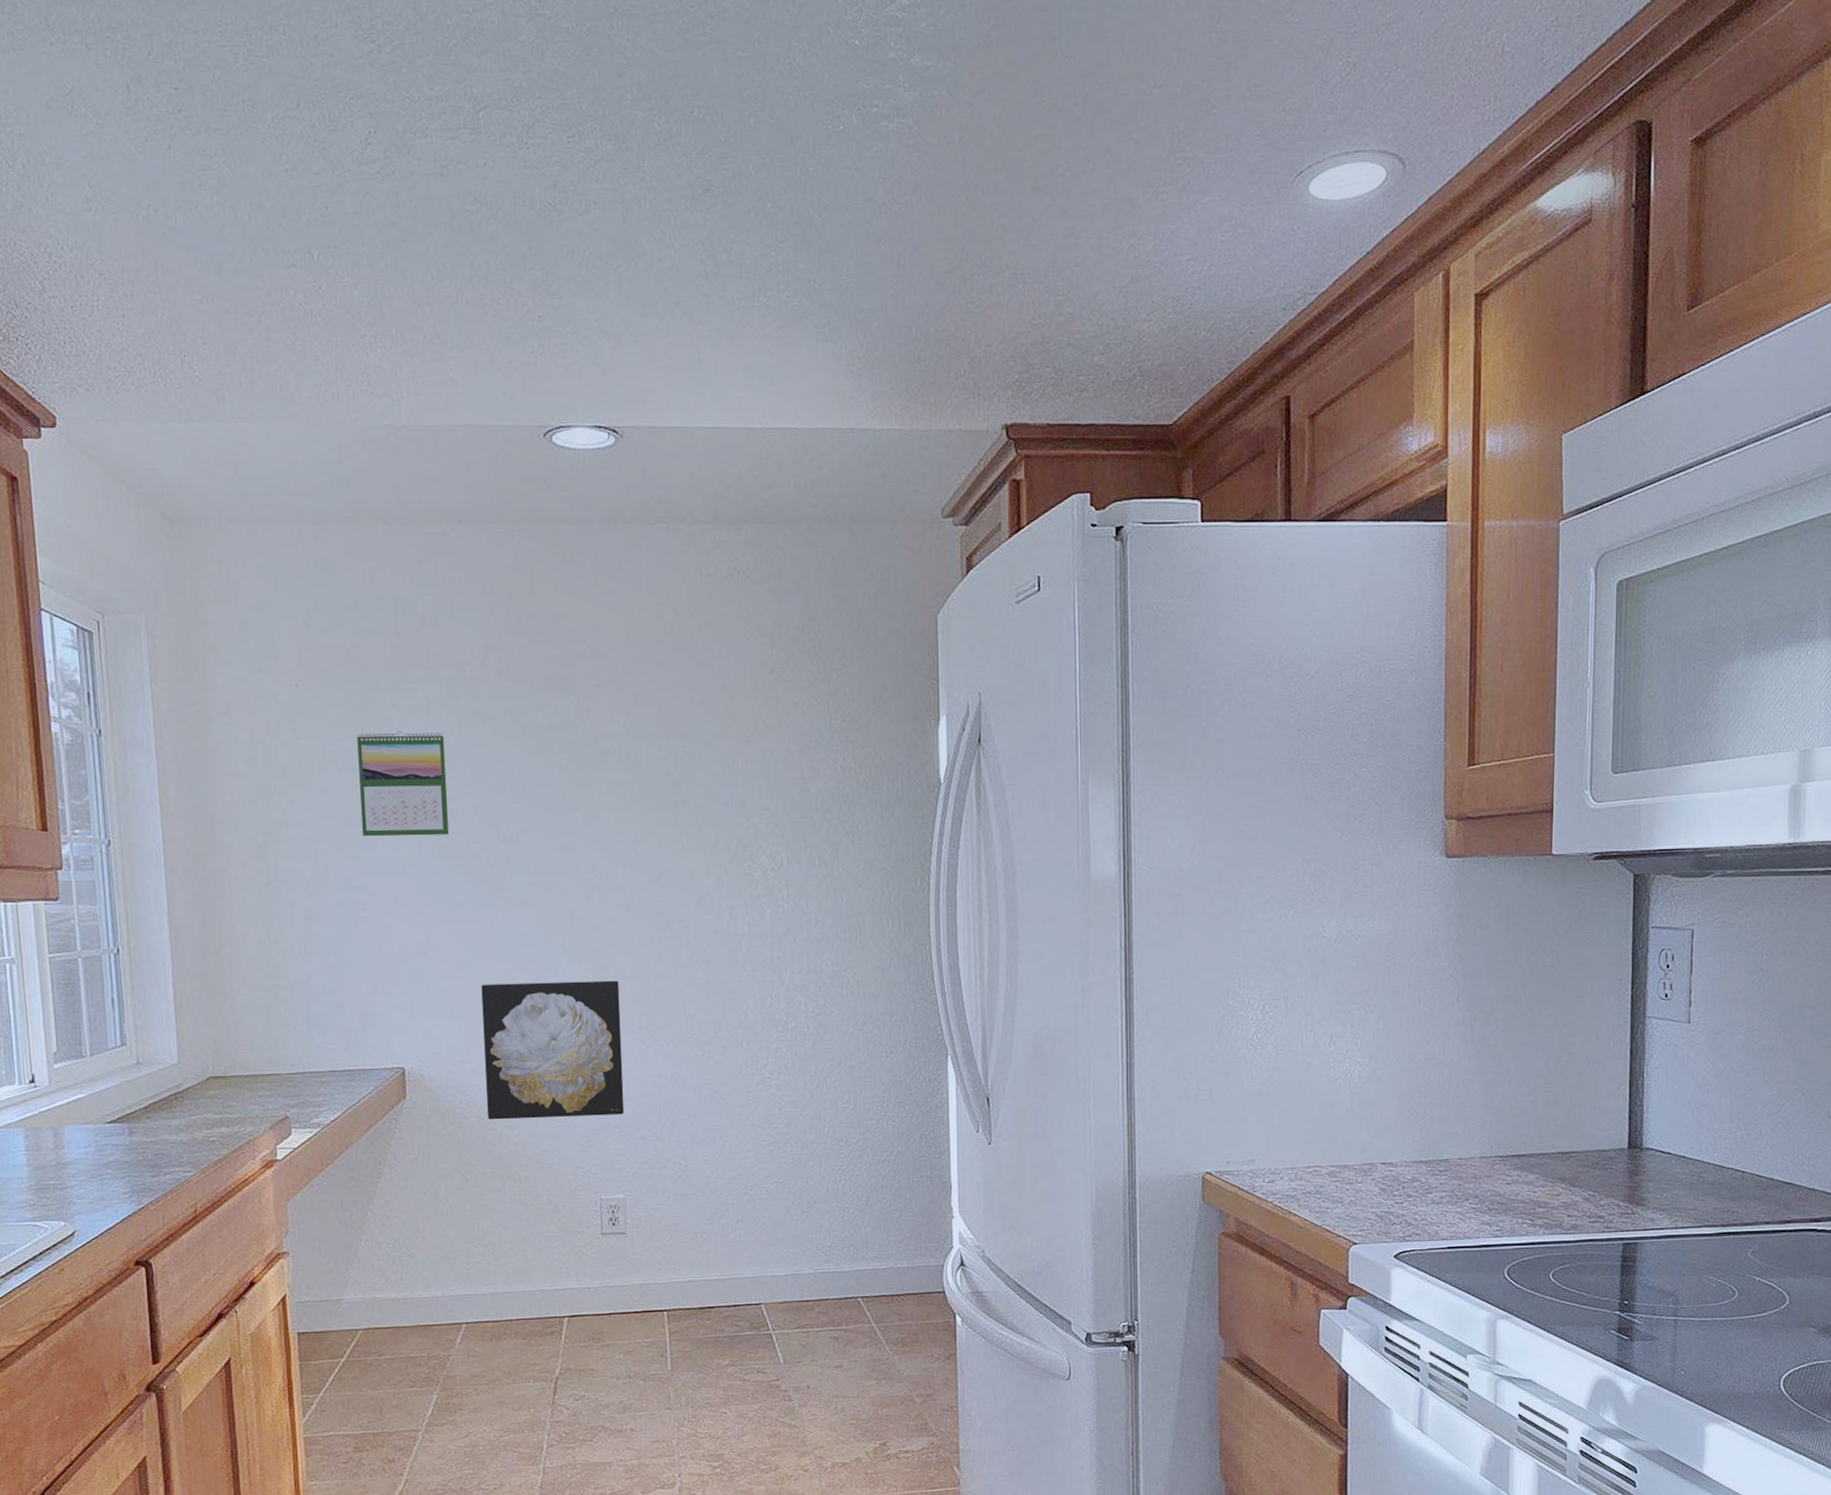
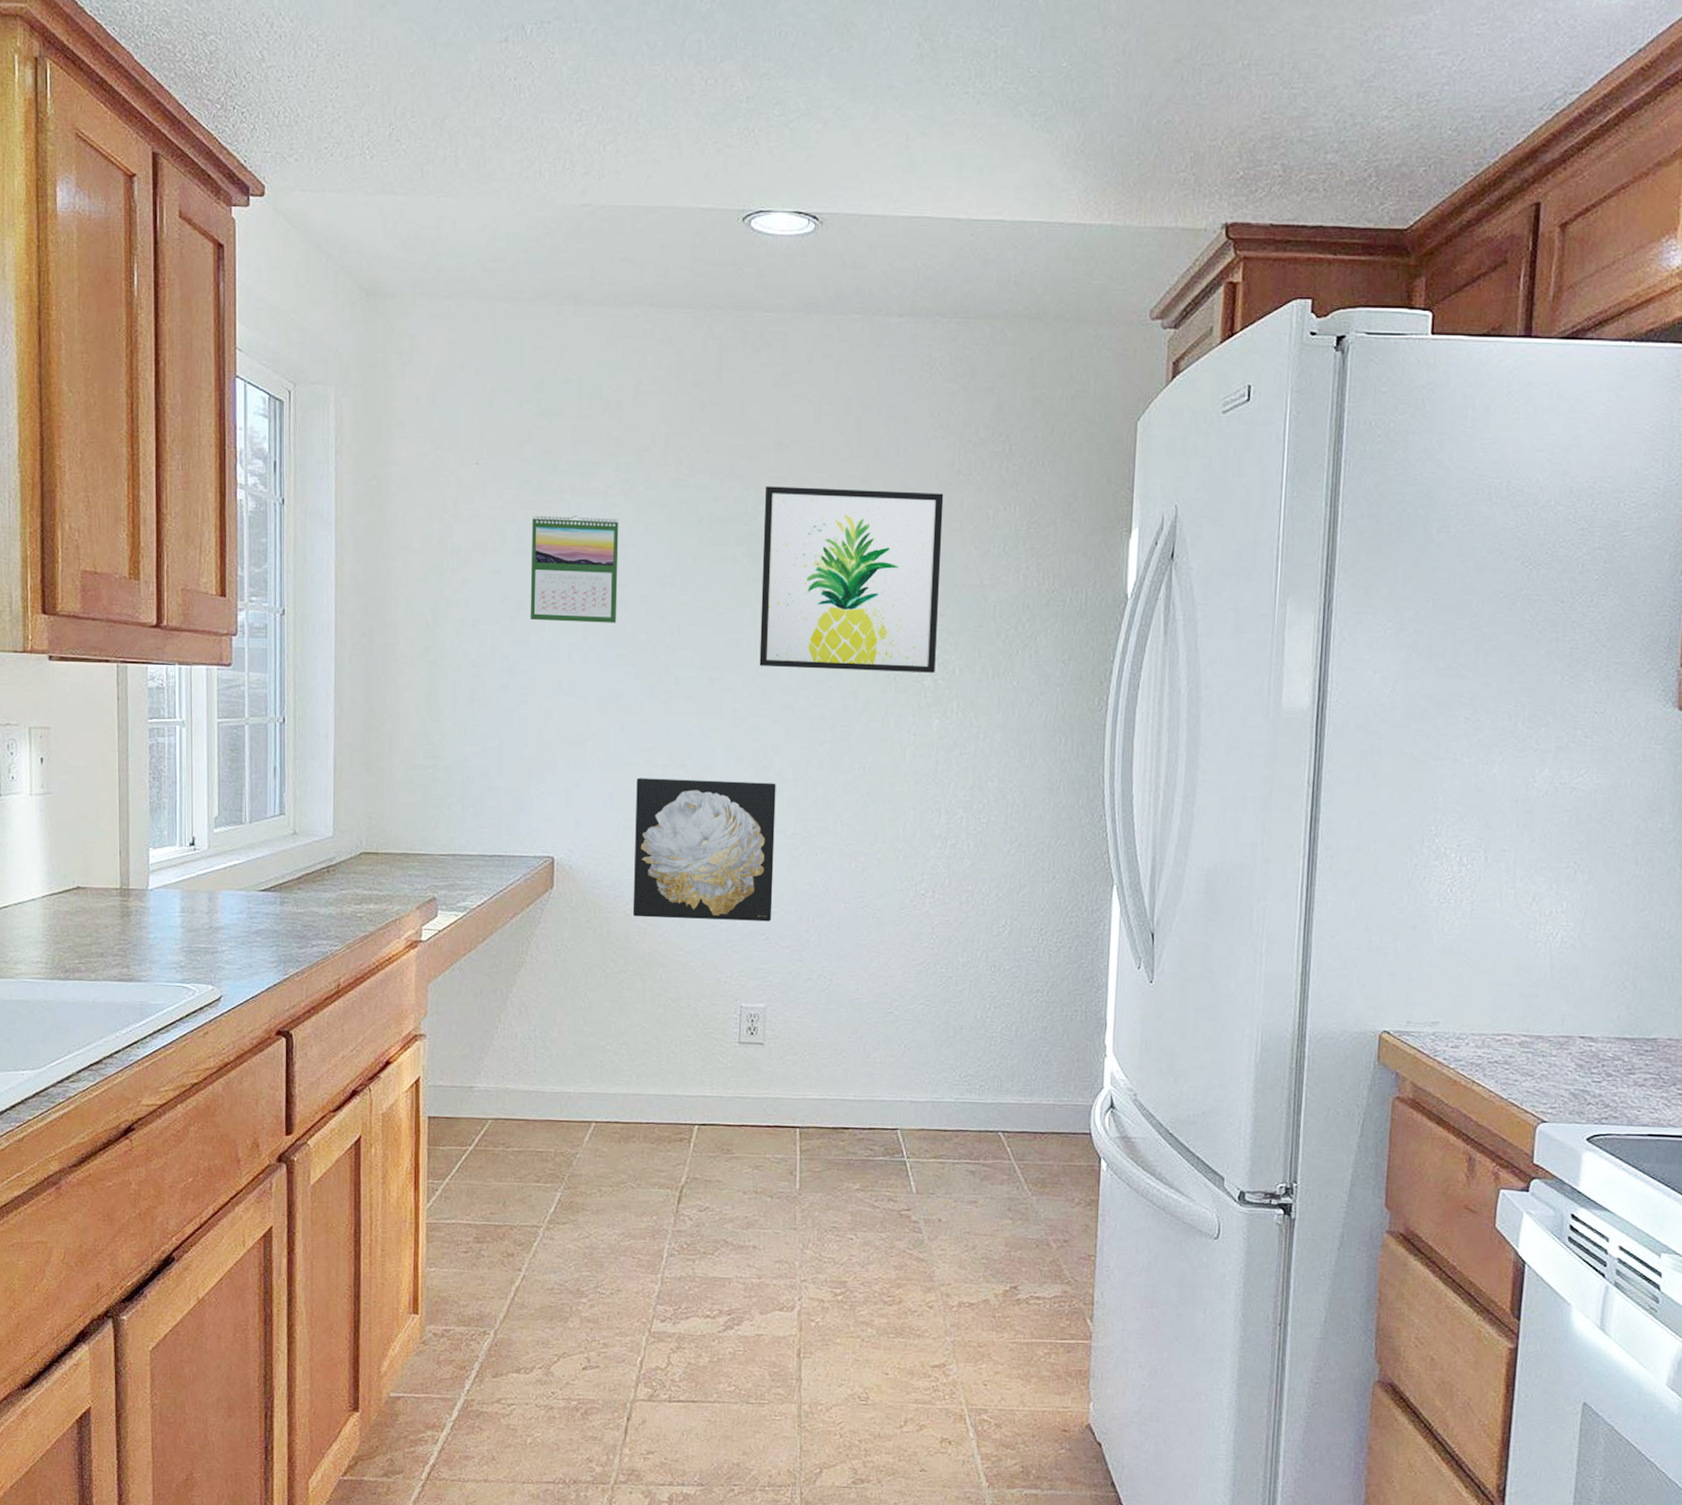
wall art: none [586,692,764,869] -> present [759,486,944,673]

